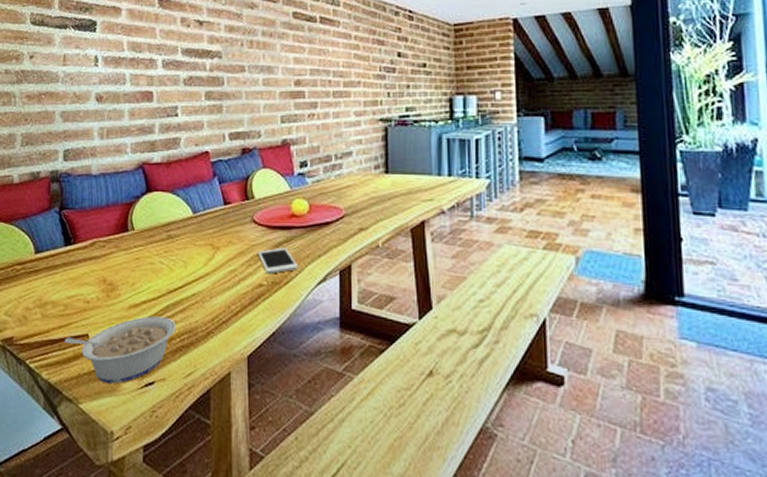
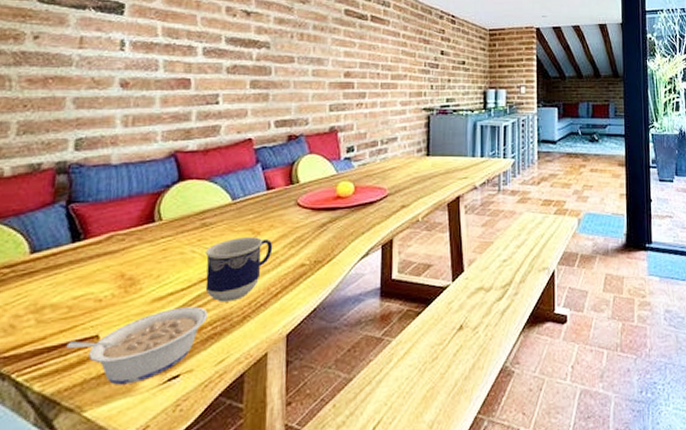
cup: none [171,252,232,316] -> present [205,237,273,302]
cell phone: present [257,247,299,274] -> none [300,227,343,254]

